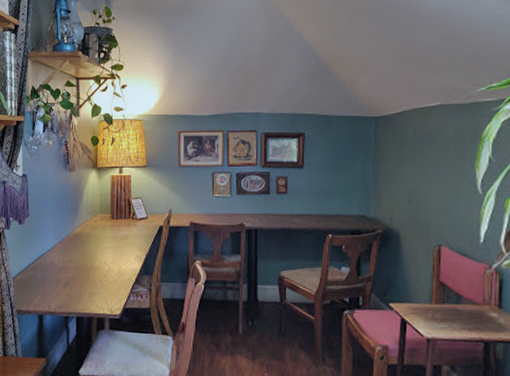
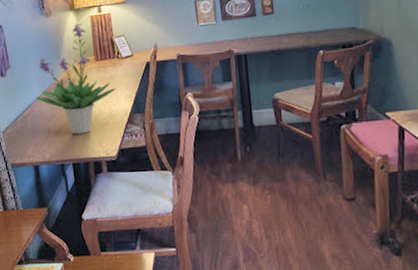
potted plant: none [48,181,127,289] -> present [35,23,116,134]

